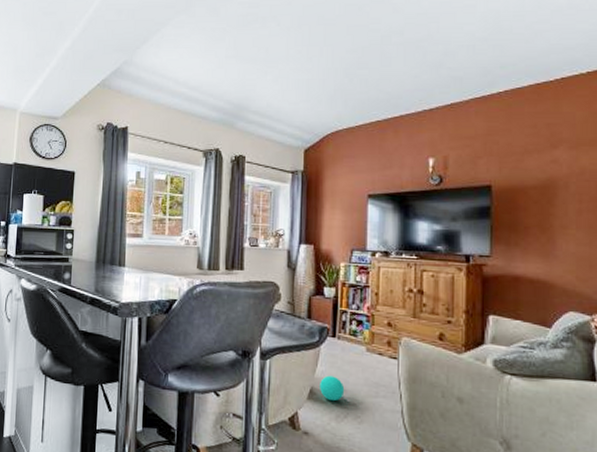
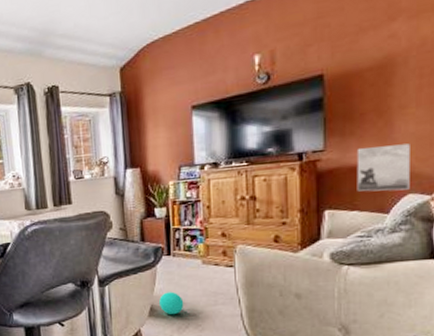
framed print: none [520,259,571,307] -> present [356,143,410,192]

